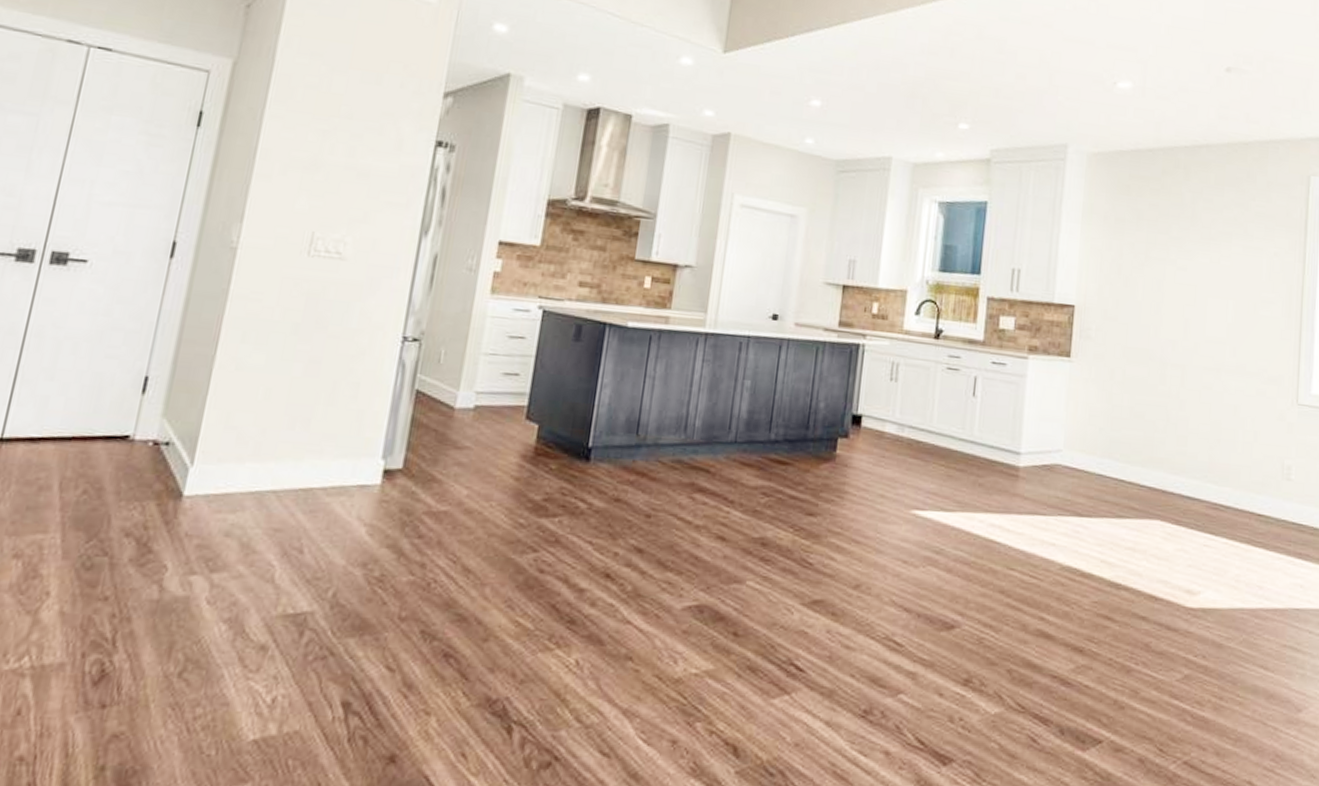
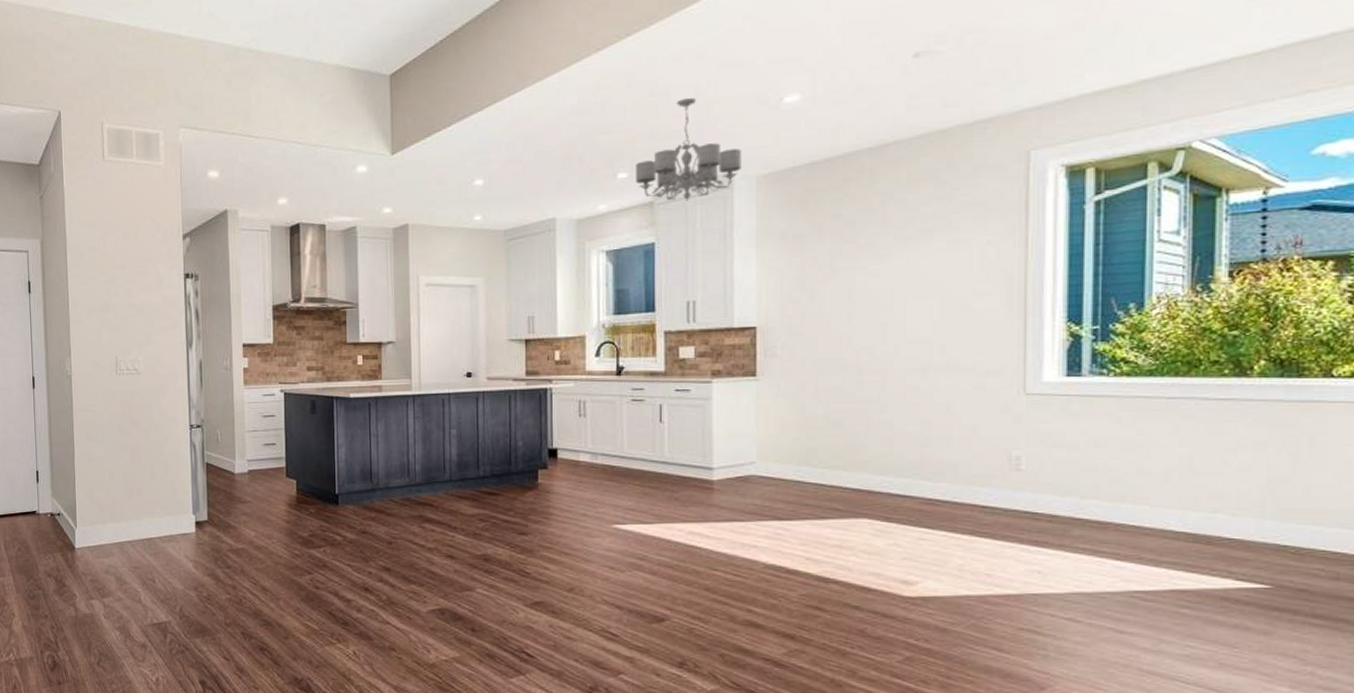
chandelier: none [976,62,1076,165] -> present [636,98,741,201]

